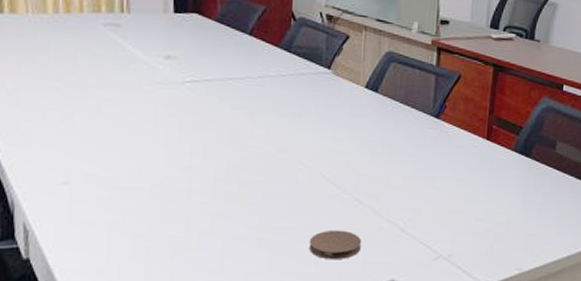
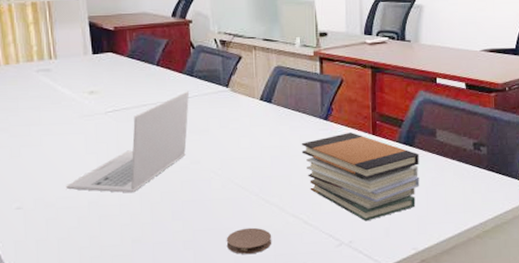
laptop: none [125,68,284,178] -> present [65,91,189,193]
book stack: none [405,134,535,235] -> present [301,132,420,222]

